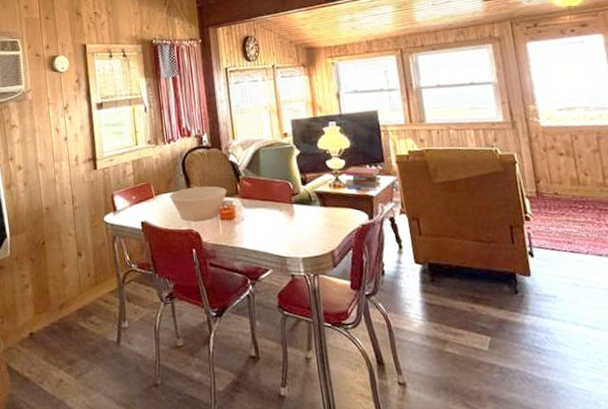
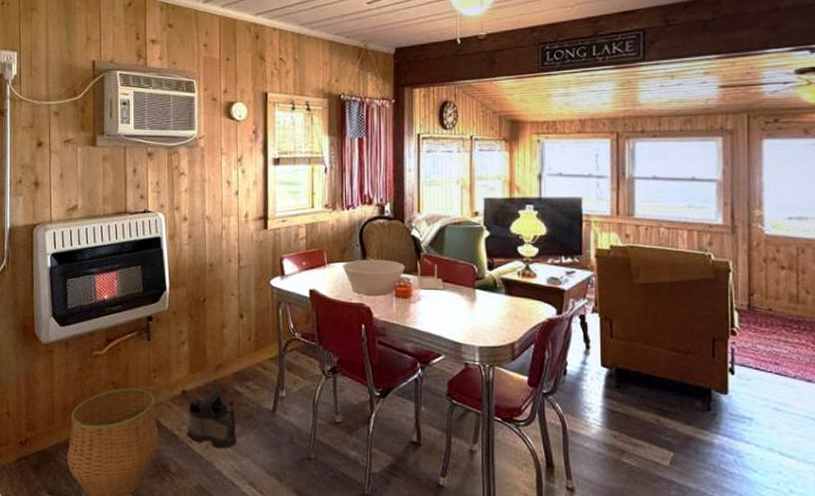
boot: none [37,326,86,386] -> present [188,388,236,449]
napkin holder: none [234,185,265,211] -> present [411,263,445,290]
books: present [343,166,381,192] -> none [533,256,575,285]

